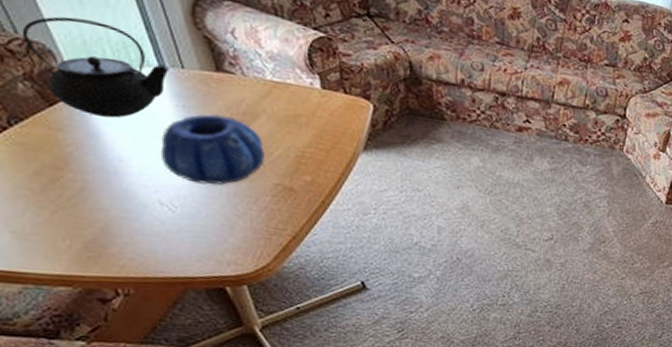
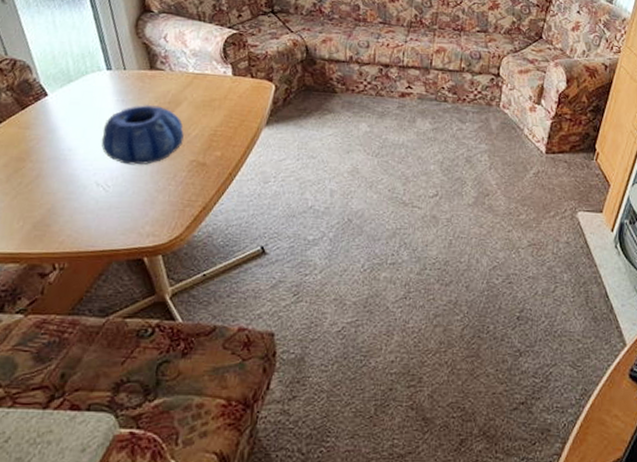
teapot: present [22,16,168,118] -> none [10,39,114,115]

